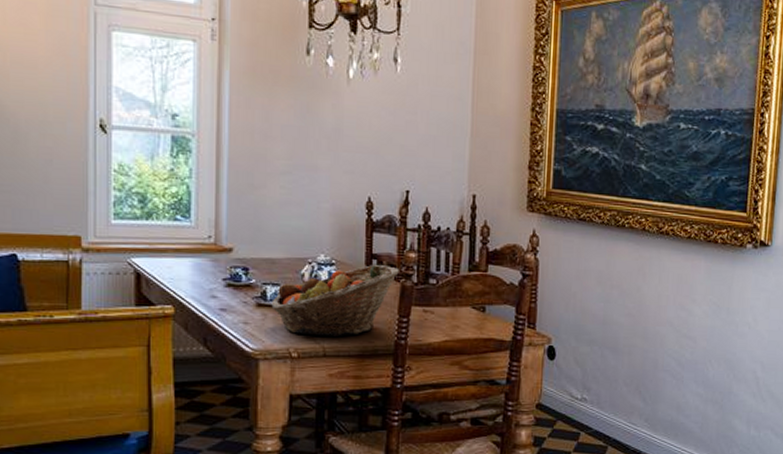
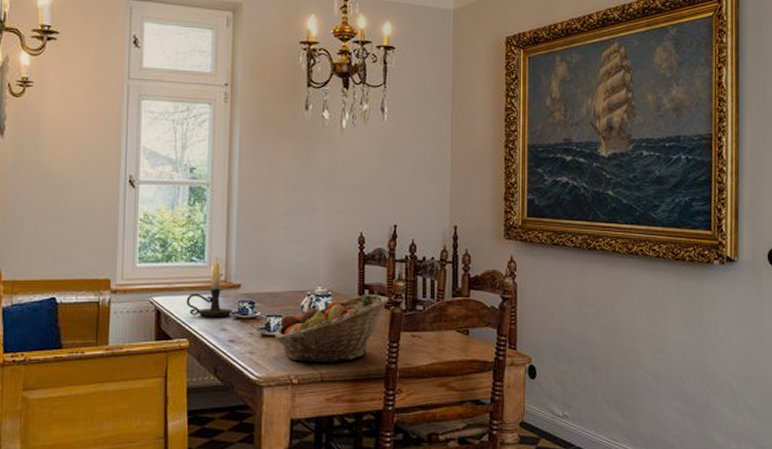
candle holder: none [170,214,224,283] -> present [186,255,233,317]

